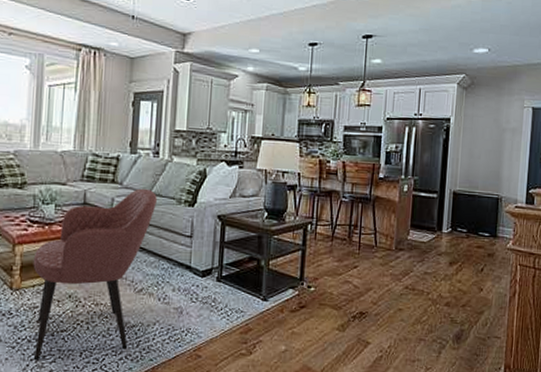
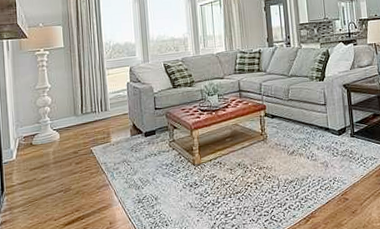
armchair: present [33,188,157,360] -> none [207,72,295,218]

